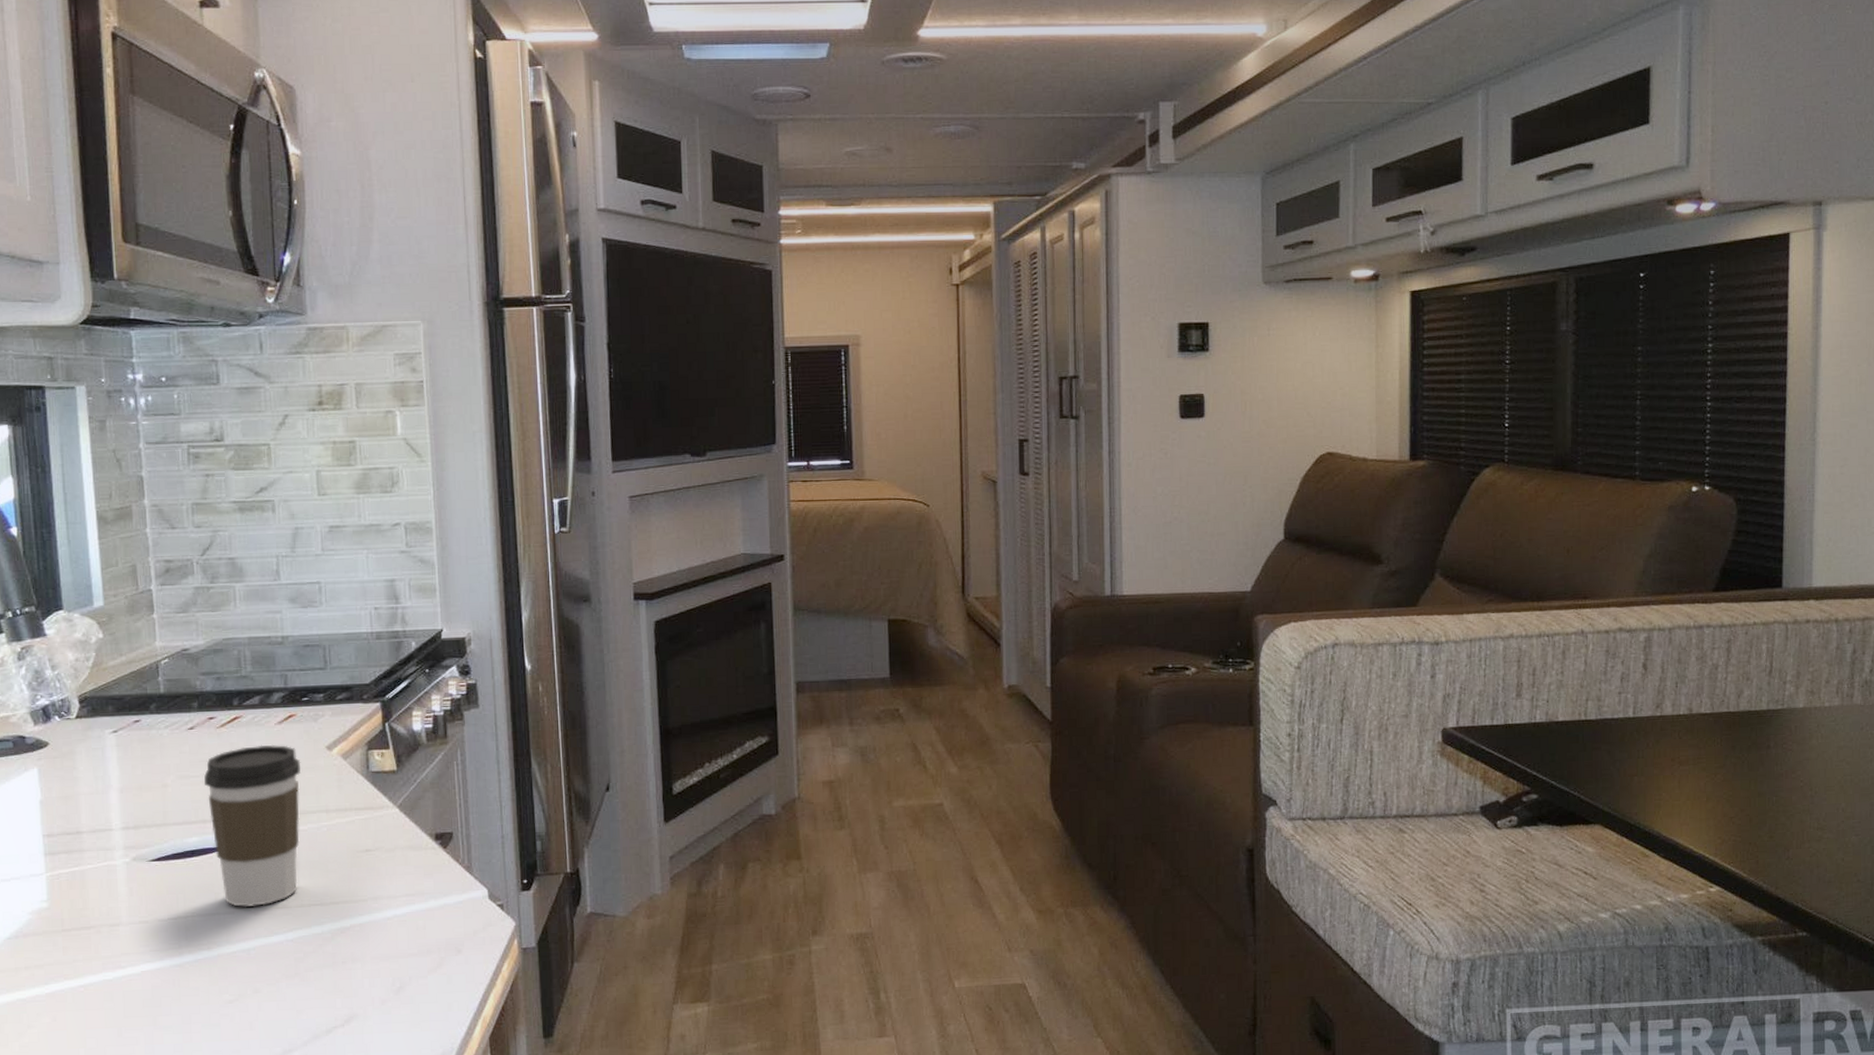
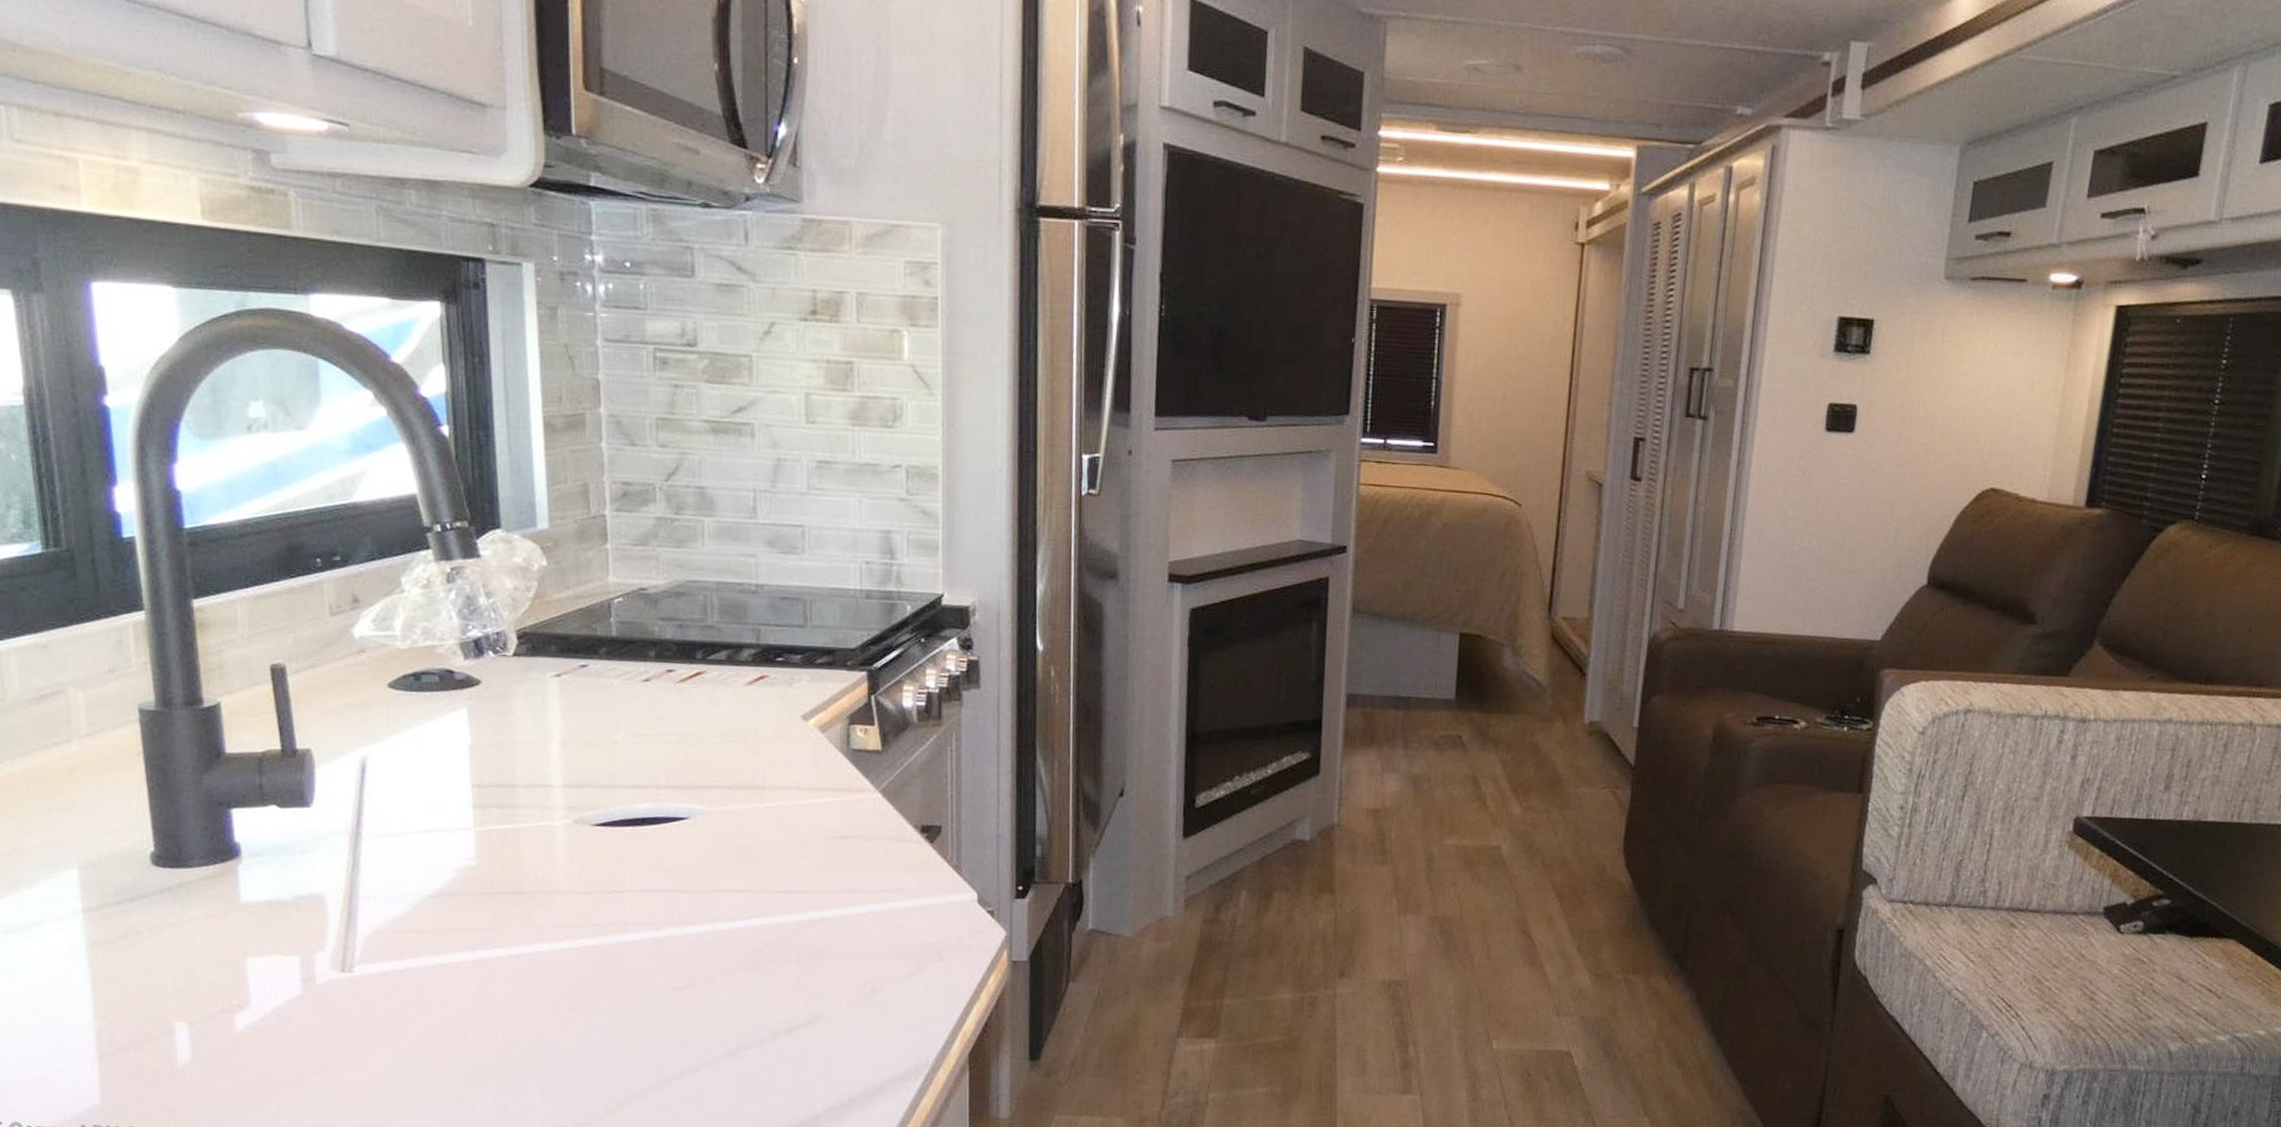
coffee cup: present [204,744,301,907] -> none [658,706,772,887]

